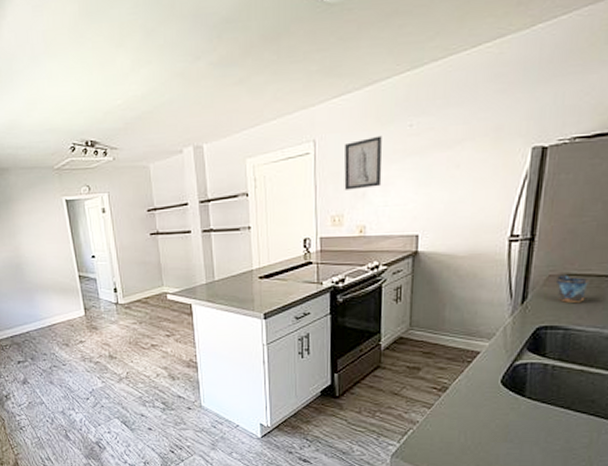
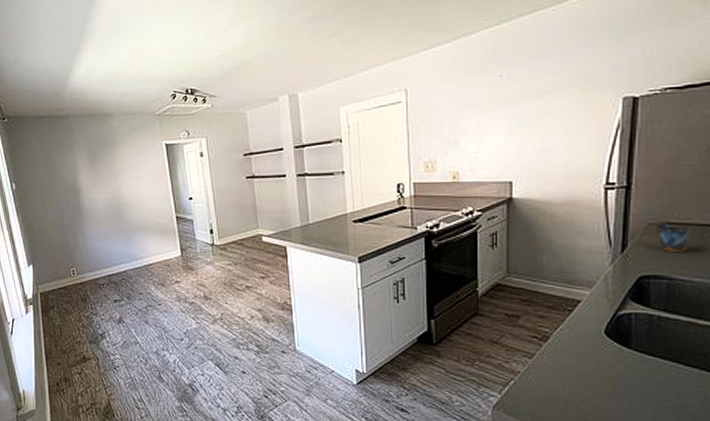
wall art: present [344,135,382,190] -> none [436,85,474,137]

